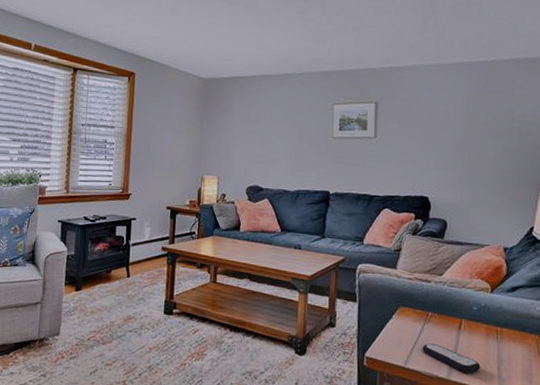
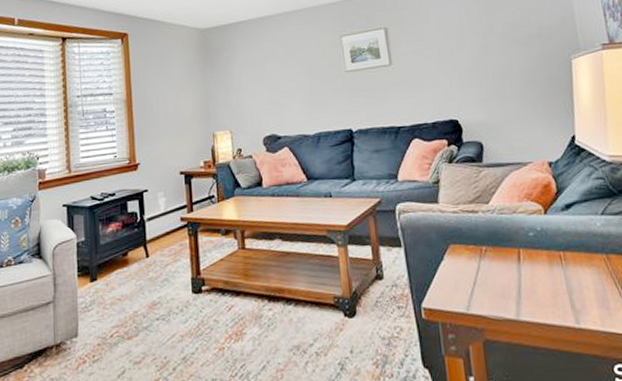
remote control: present [422,343,481,374] -> none [482,281,551,310]

